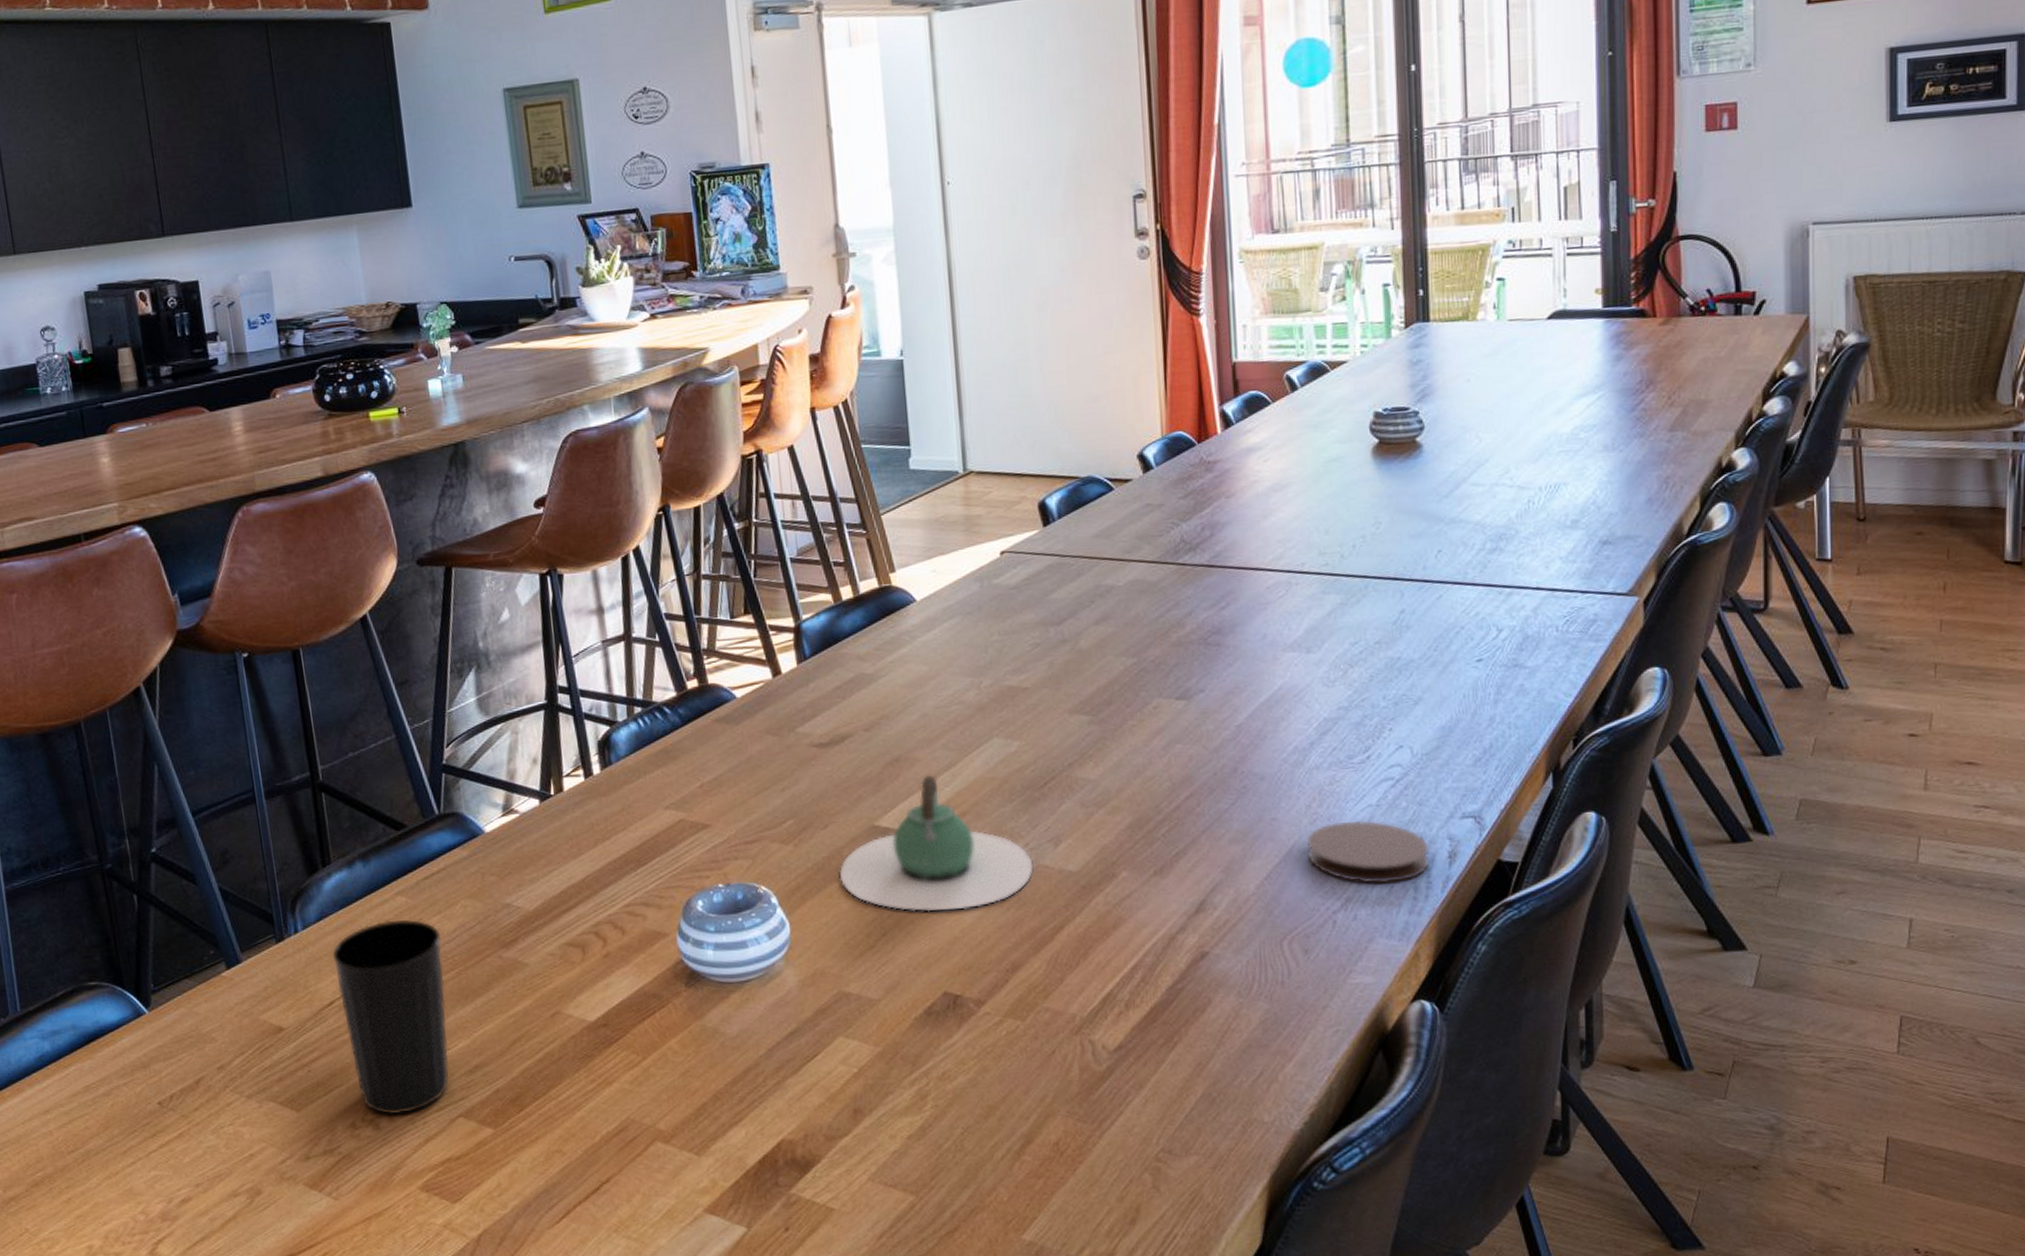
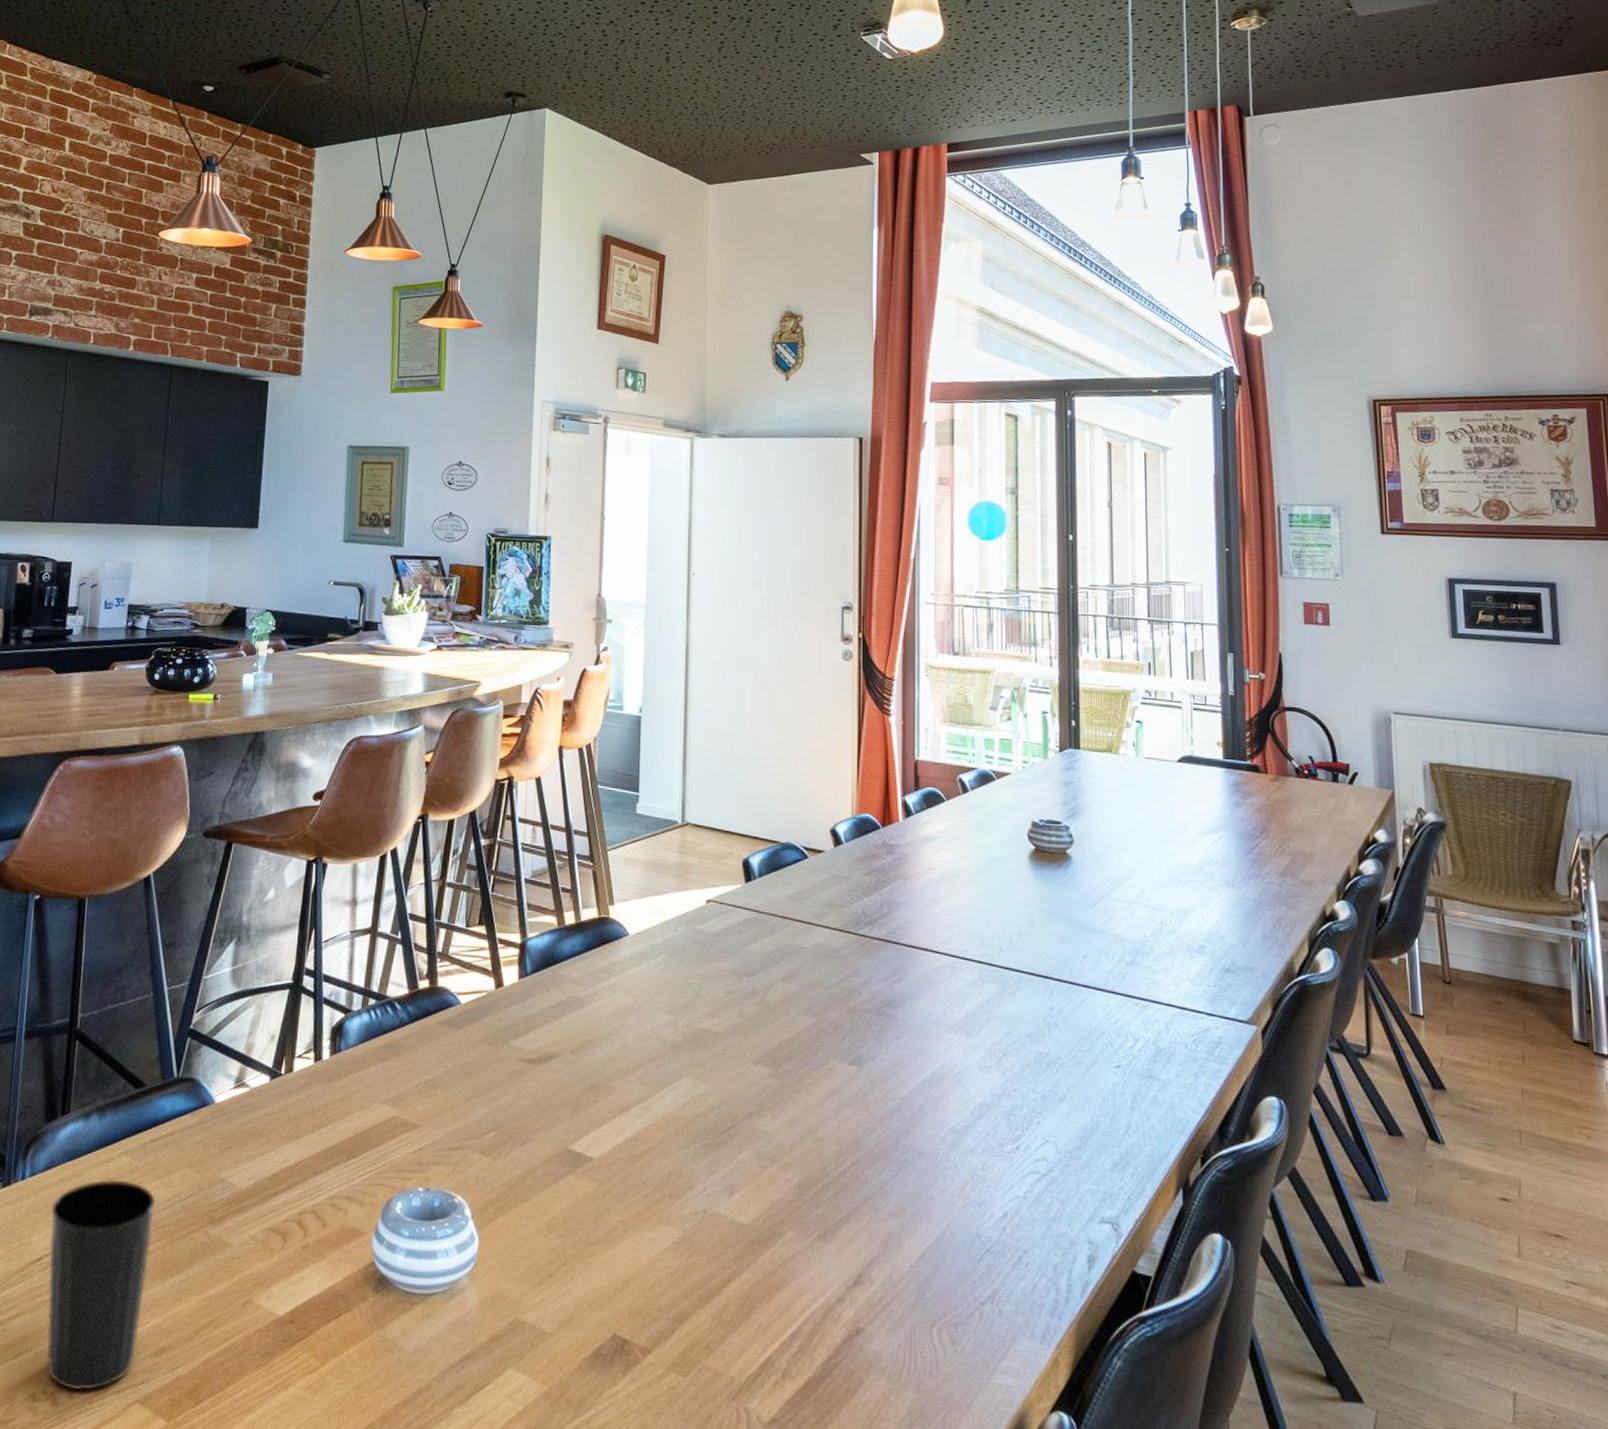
teapot: present [838,774,1034,912] -> none [530,1104,709,1249]
coaster: present [1306,821,1429,884] -> none [958,1209,1070,1281]

